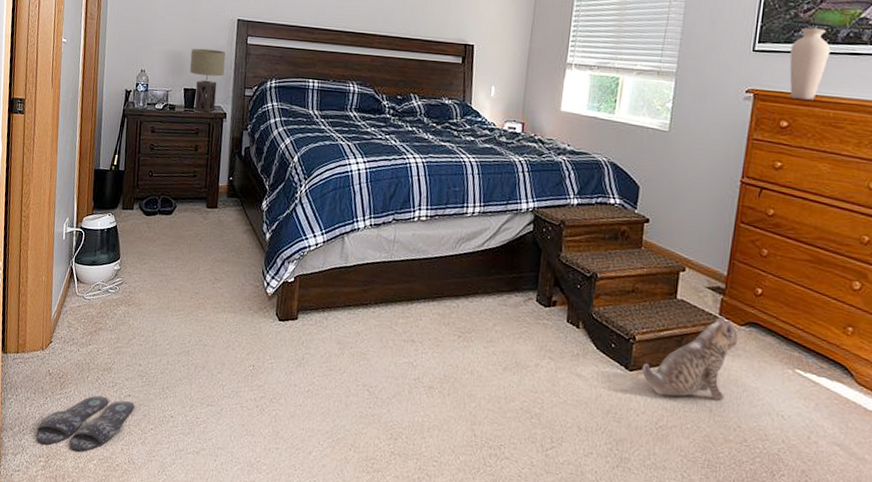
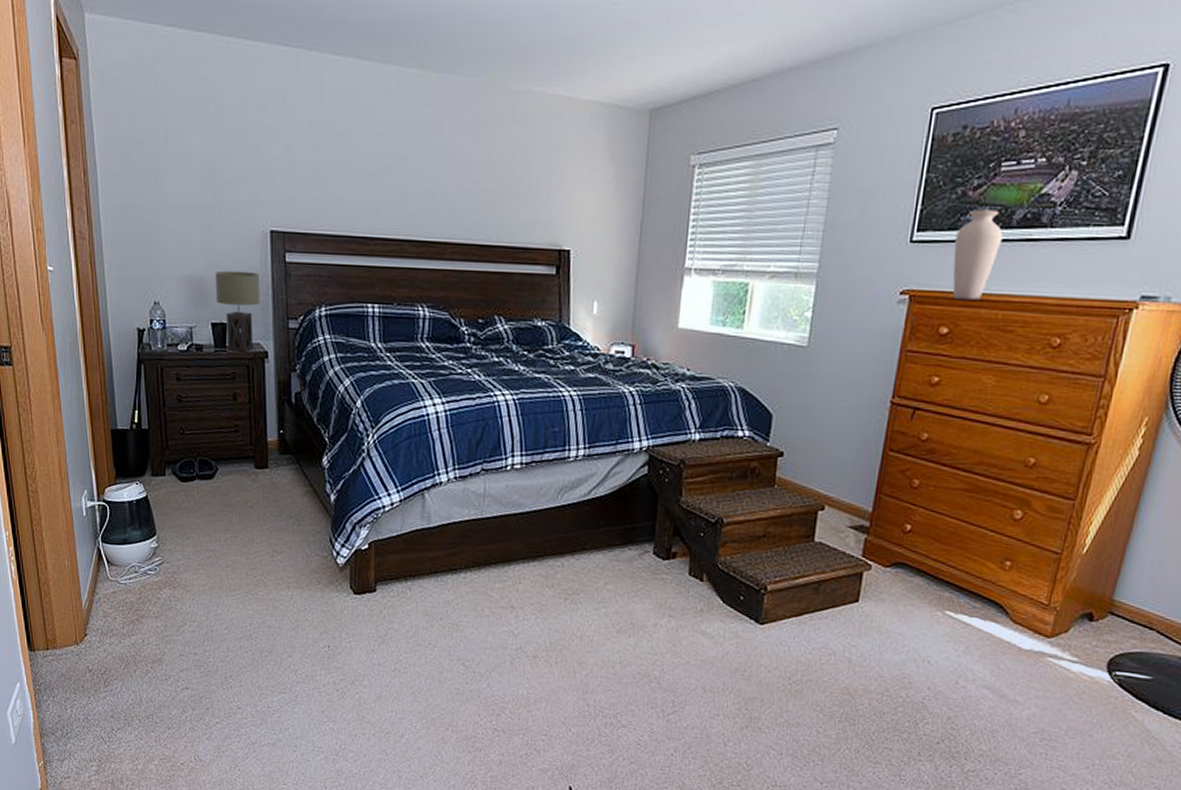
slippers: present [36,395,134,452] -> none [83,690,194,753]
cat: present [641,316,738,400] -> none [774,558,882,649]

